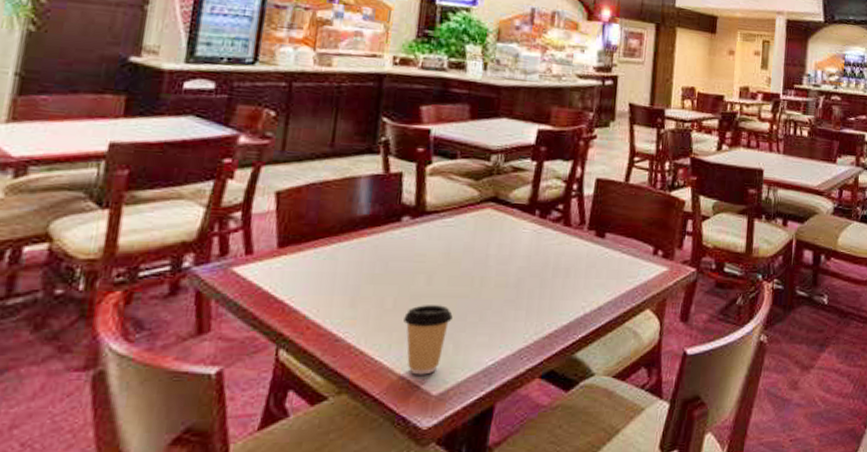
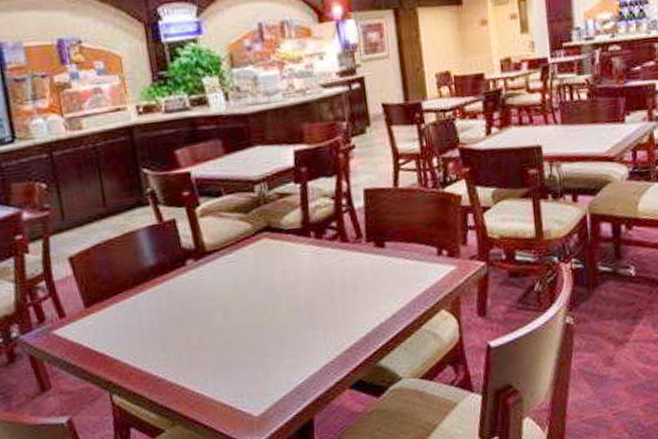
coffee cup: present [403,305,453,375] -> none [211,336,256,401]

